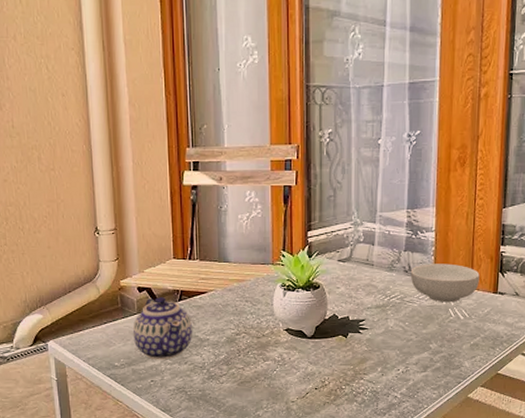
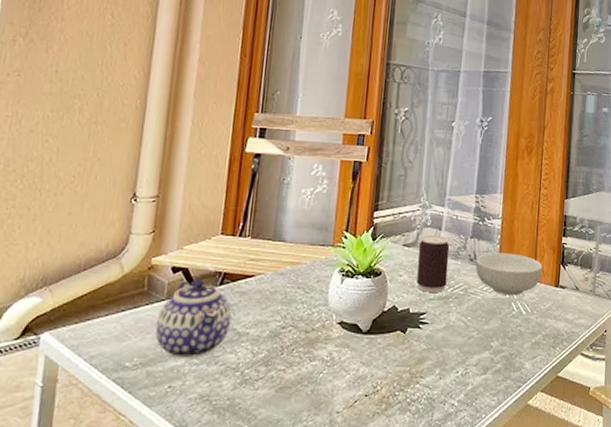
beverage can: none [353,251,384,302] -> present [416,235,450,292]

